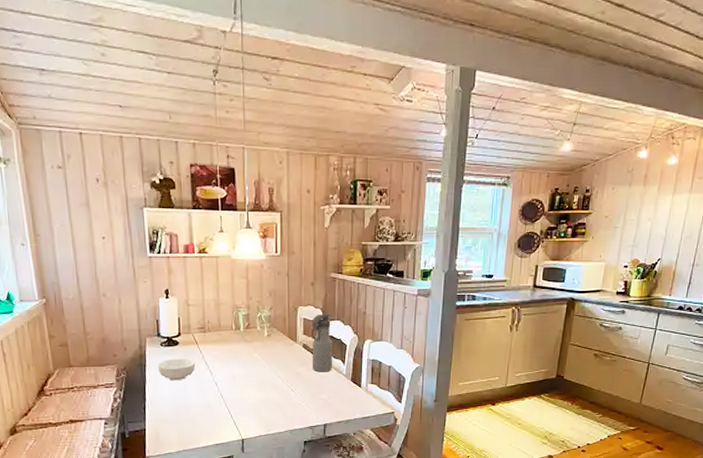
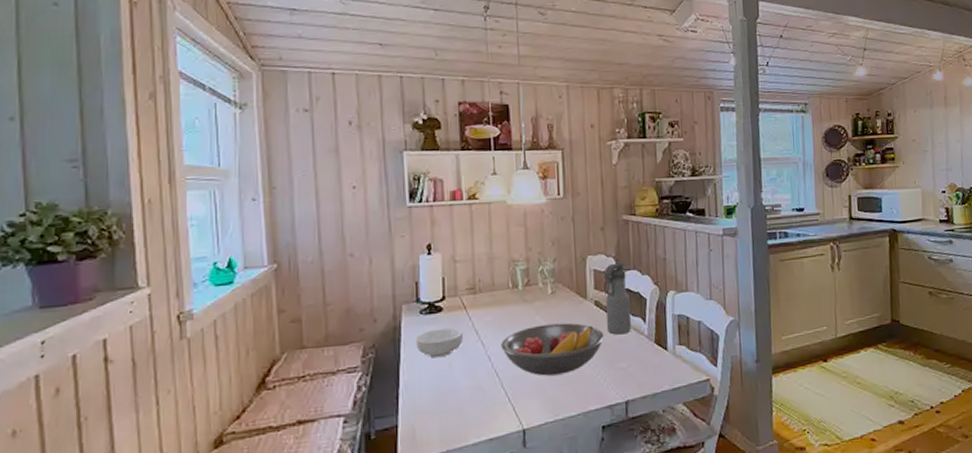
fruit bowl: none [226,360,309,400] -> present [501,322,604,376]

